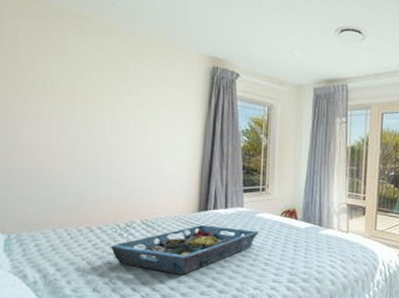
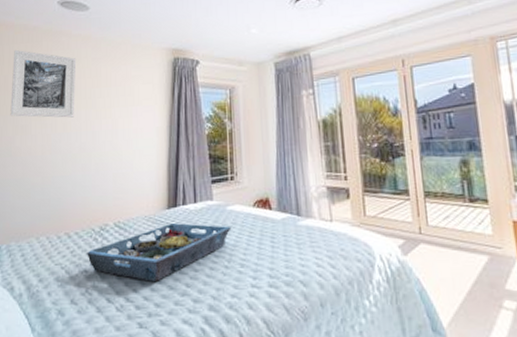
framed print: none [15,24,100,112] -> present [10,49,77,118]

